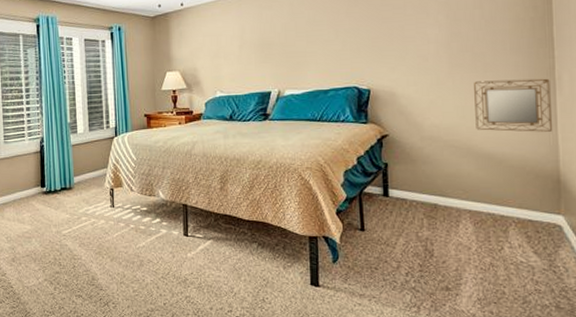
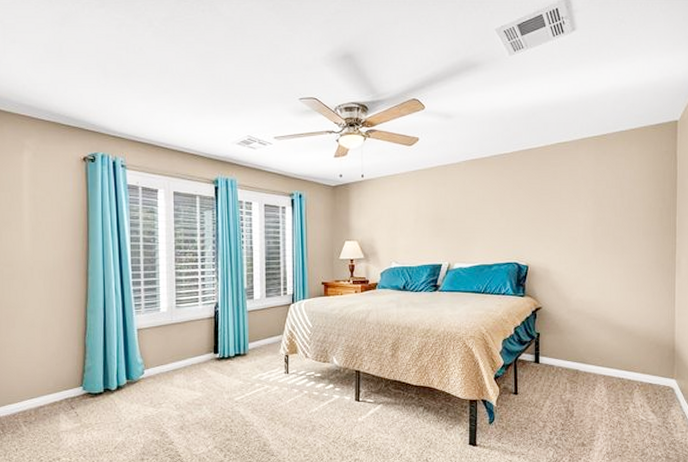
home mirror: present [474,78,553,132] -> none [613,261,672,308]

